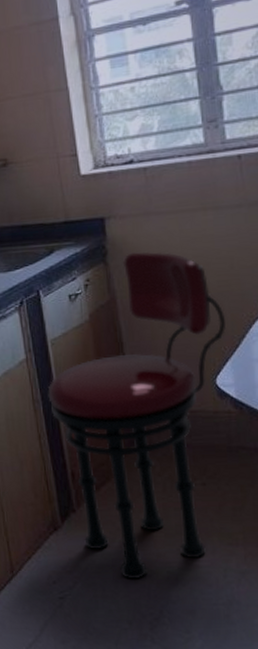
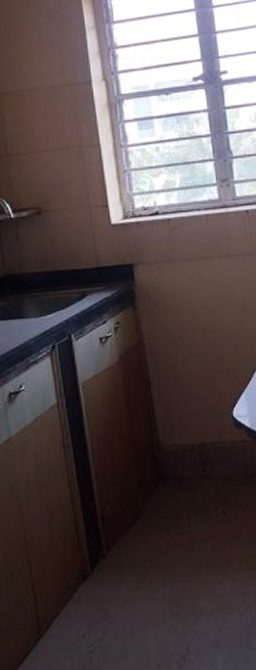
stool: present [48,251,225,578] -> none [78,295,240,619]

